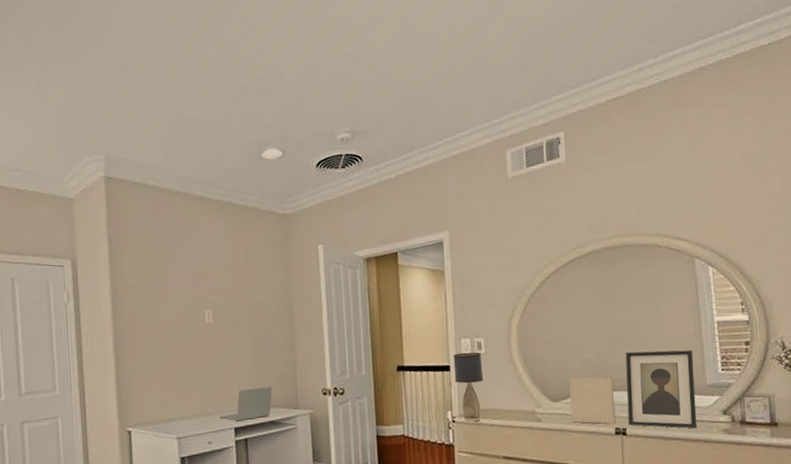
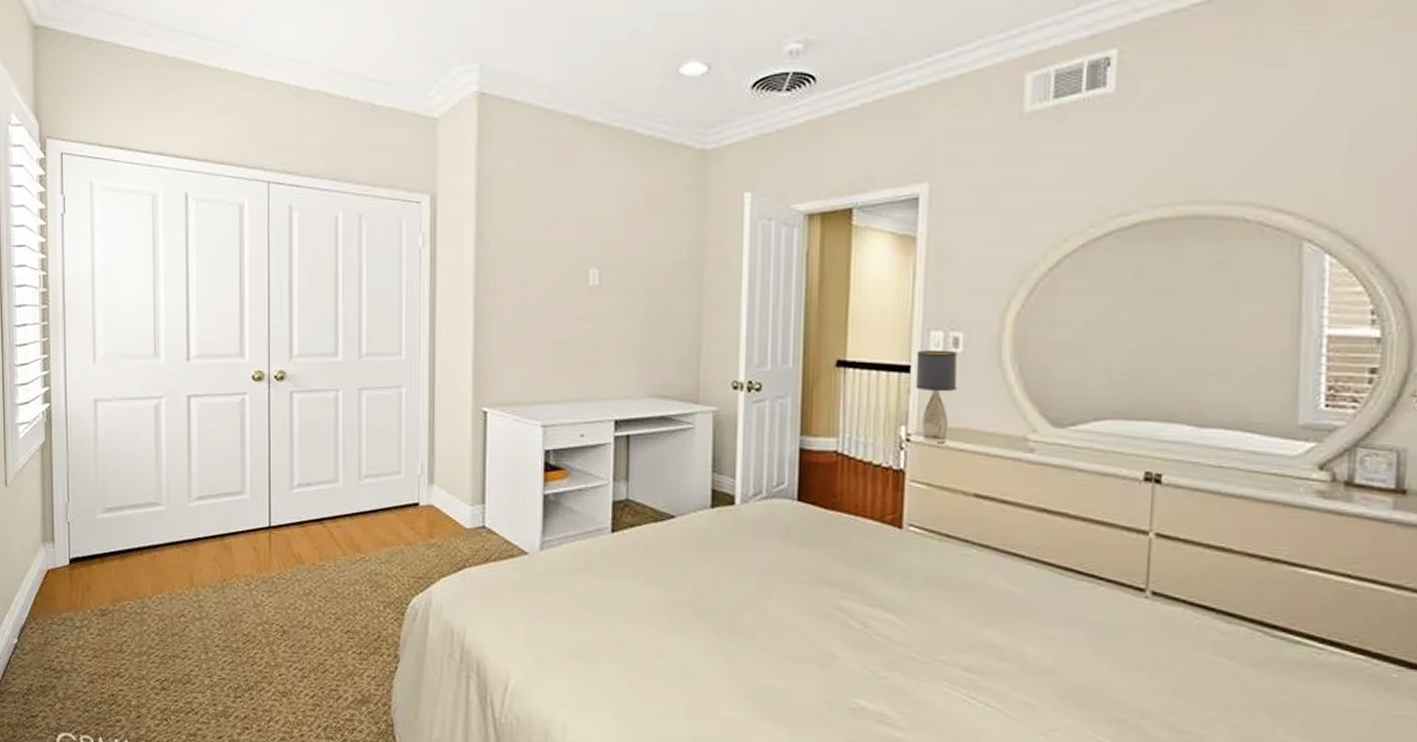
laptop: present [219,387,272,422] -> none [597,372,667,413]
handbag: present [569,355,620,424] -> none [1078,368,1160,466]
picture frame: present [625,350,697,429] -> none [1166,369,1282,485]

